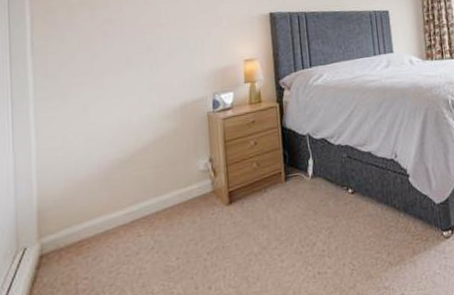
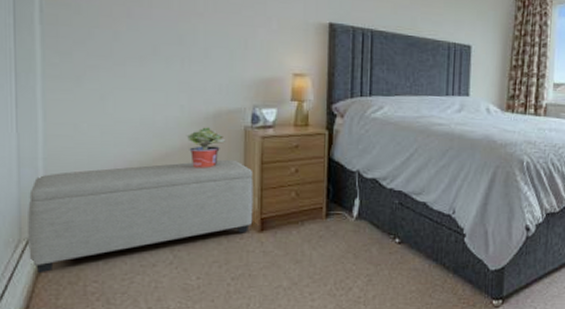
ottoman: none [23,143,222,280] -> present [26,159,253,274]
potted plant: none [158,118,192,157] -> present [186,127,225,168]

